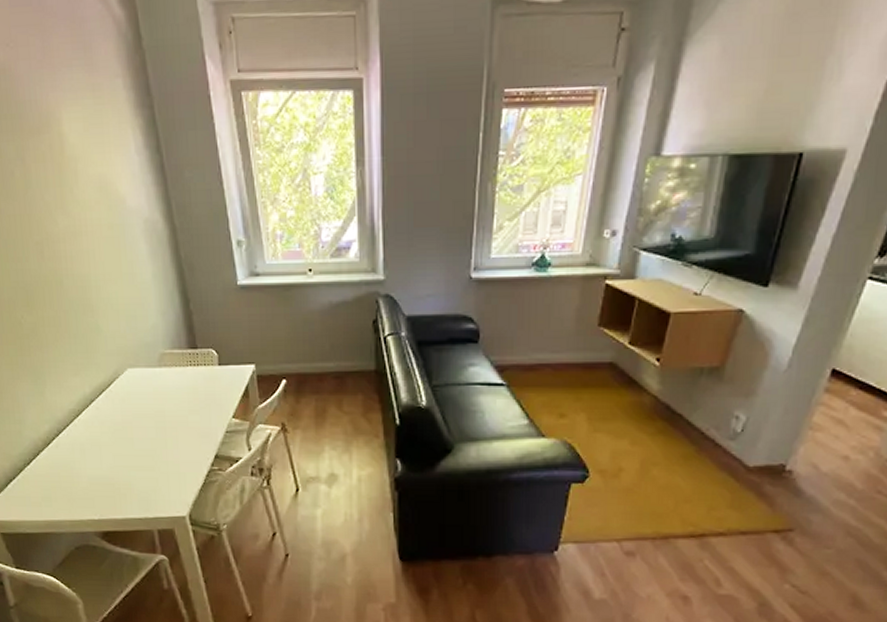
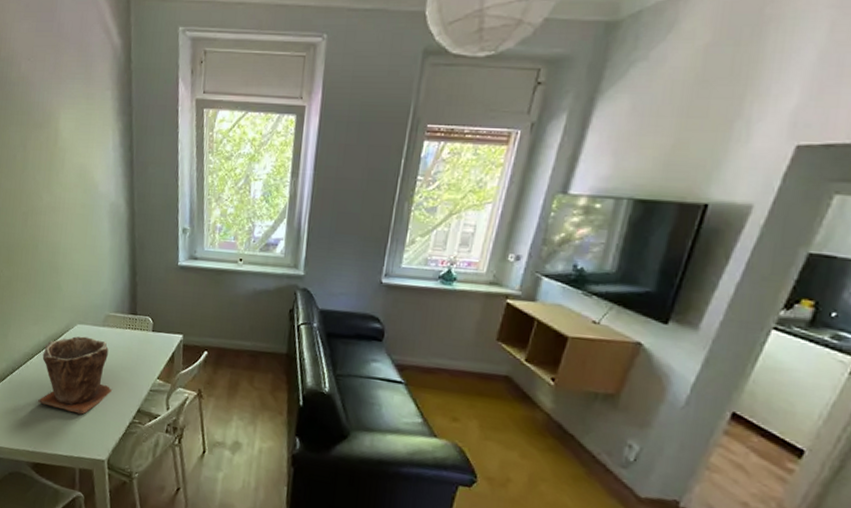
plant pot: none [91,381,182,470] -> present [38,336,113,415]

